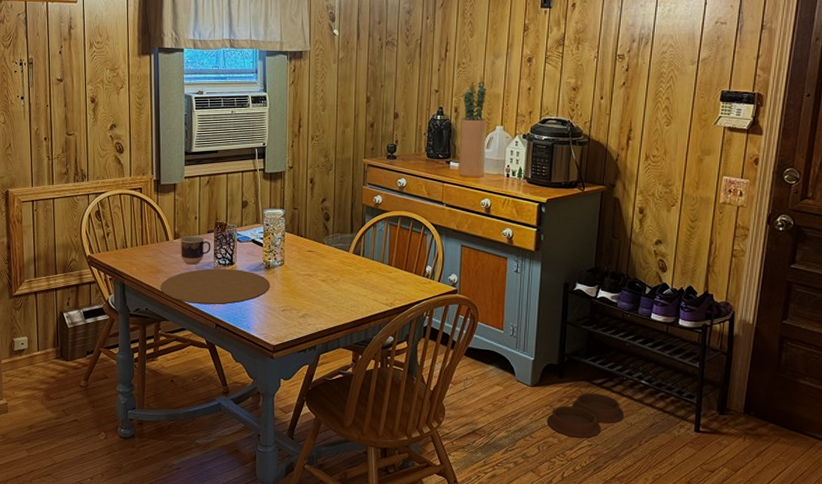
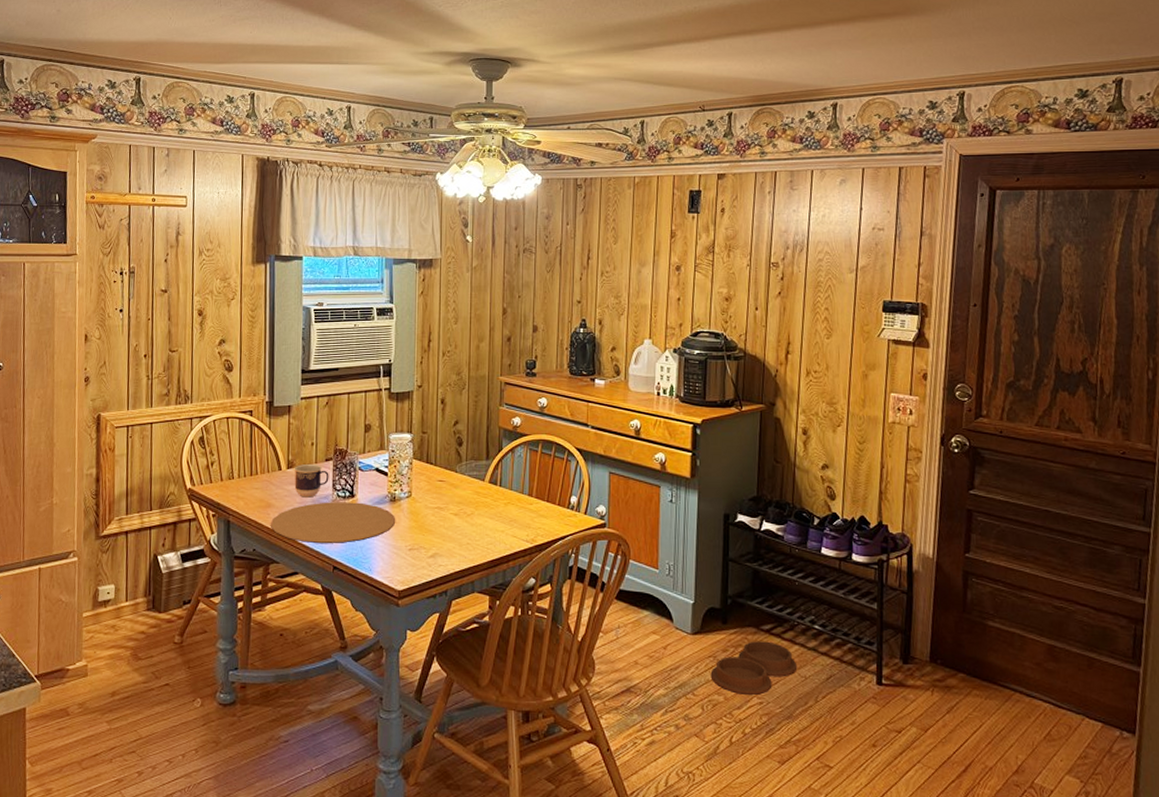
vase: present [459,77,487,178] -> none [604,286,634,397]

